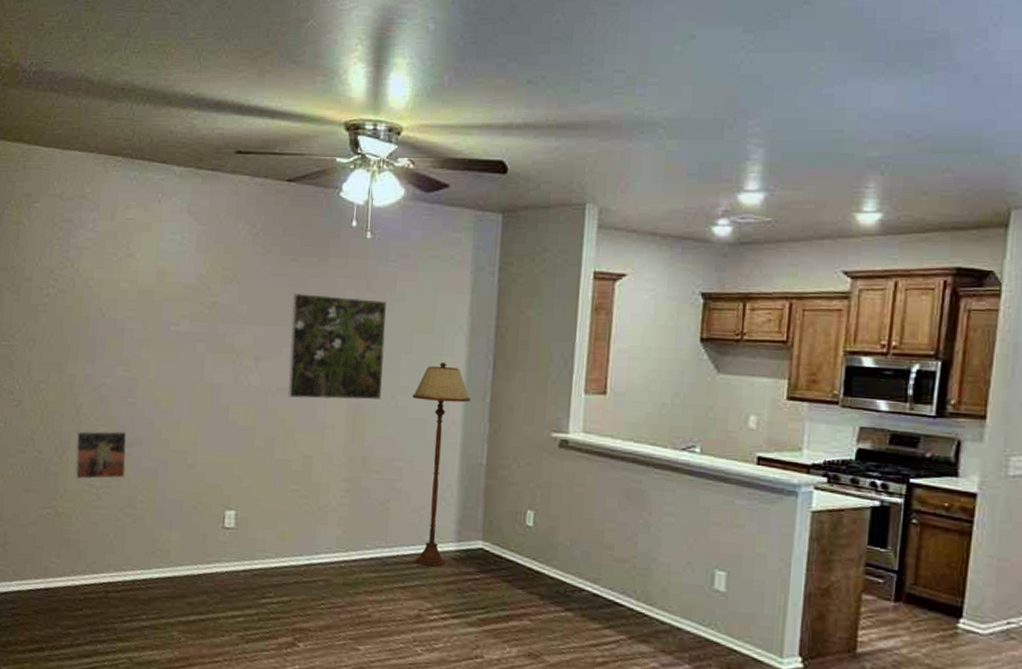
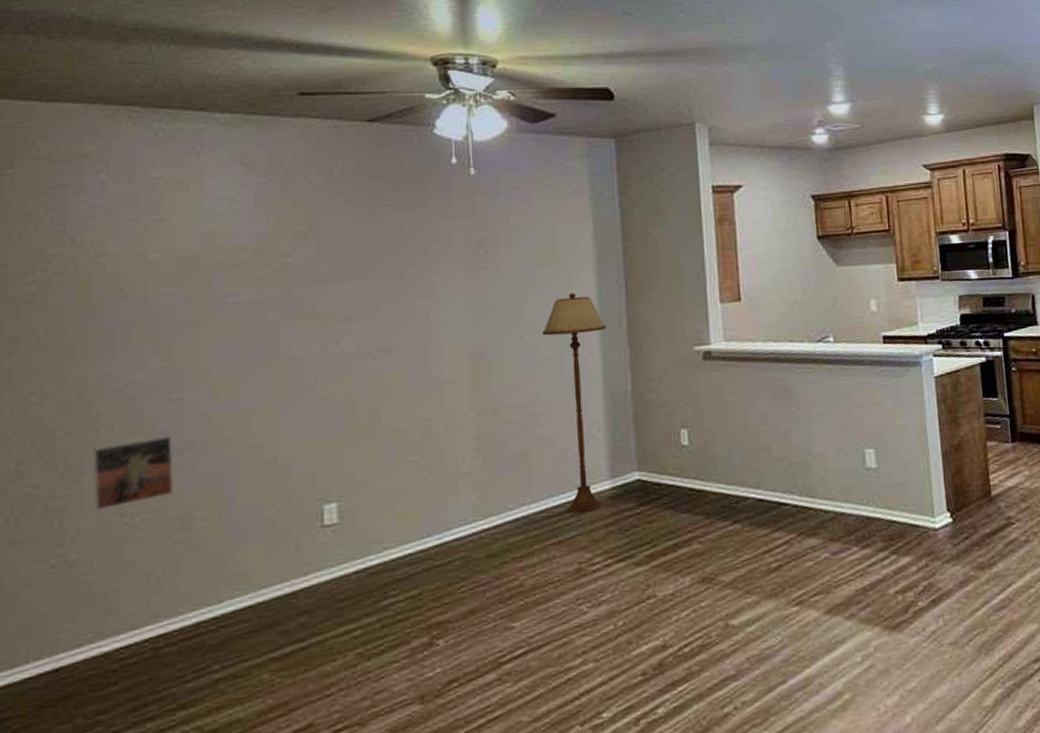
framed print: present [288,293,387,400] -> none [387,237,507,357]

